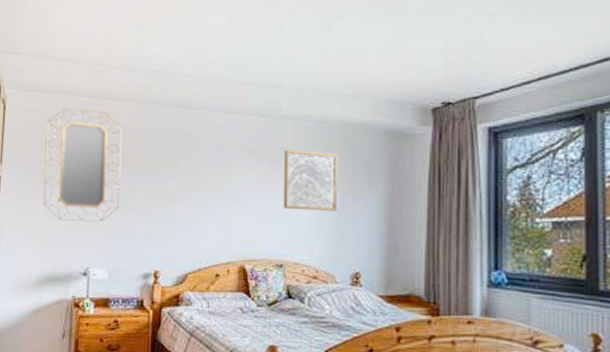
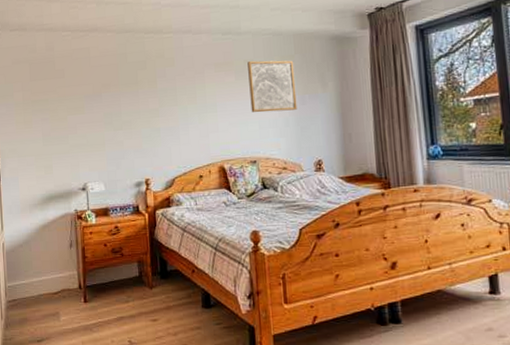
home mirror: present [43,108,123,222] -> none [32,42,108,144]

